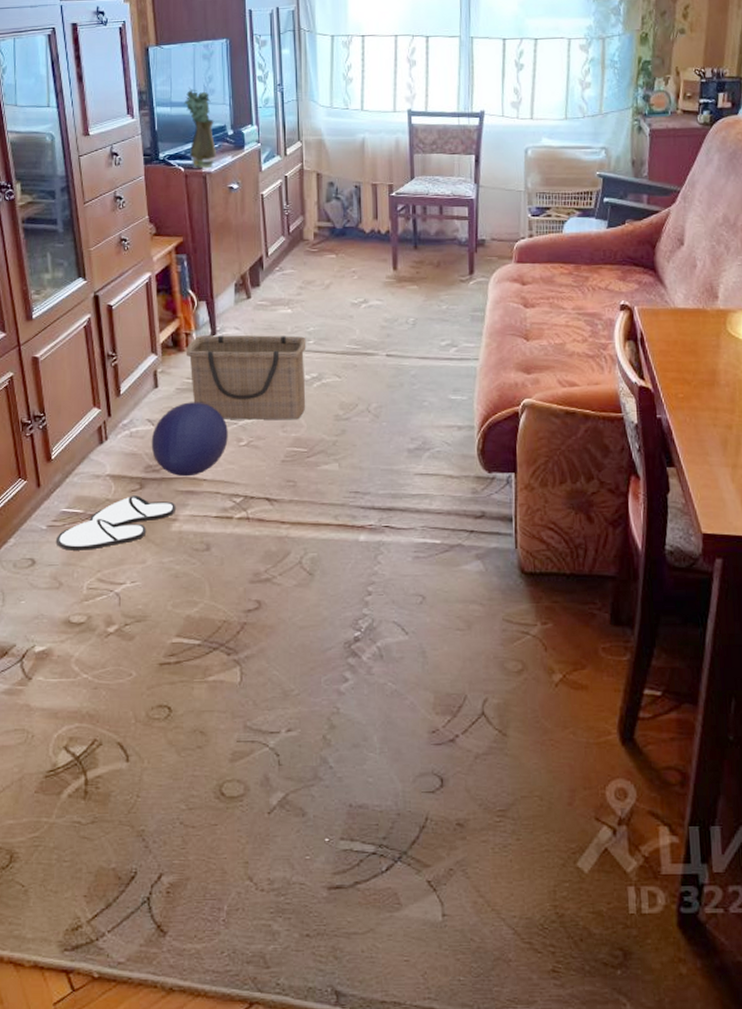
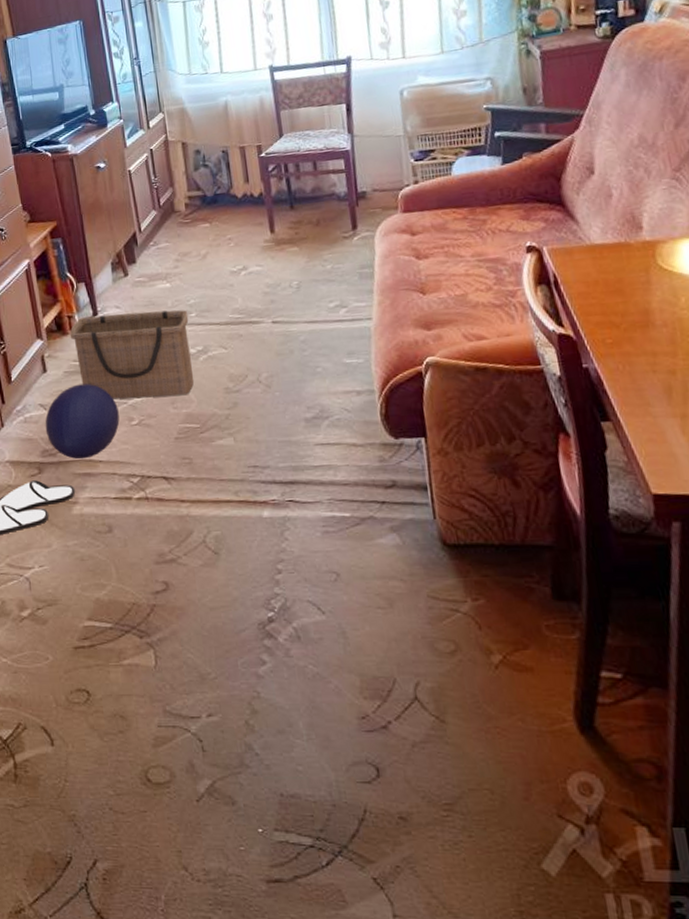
vase: present [184,87,216,169] -> none [45,73,81,152]

